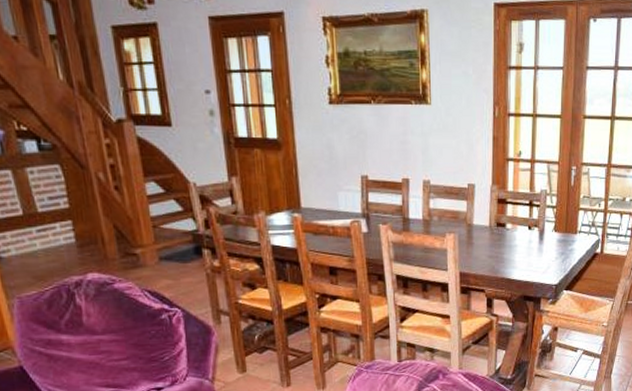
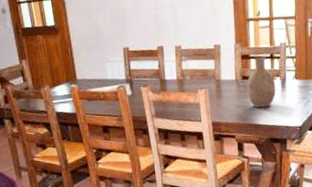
decorative vase: none [501,202,533,261] -> present [246,56,276,108]

